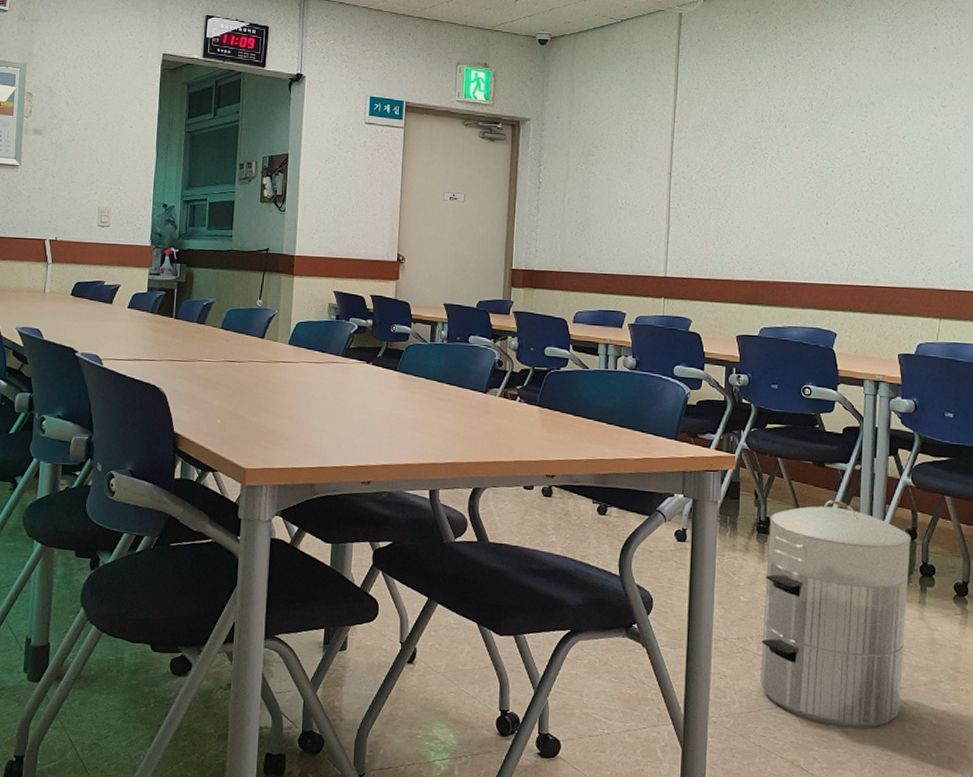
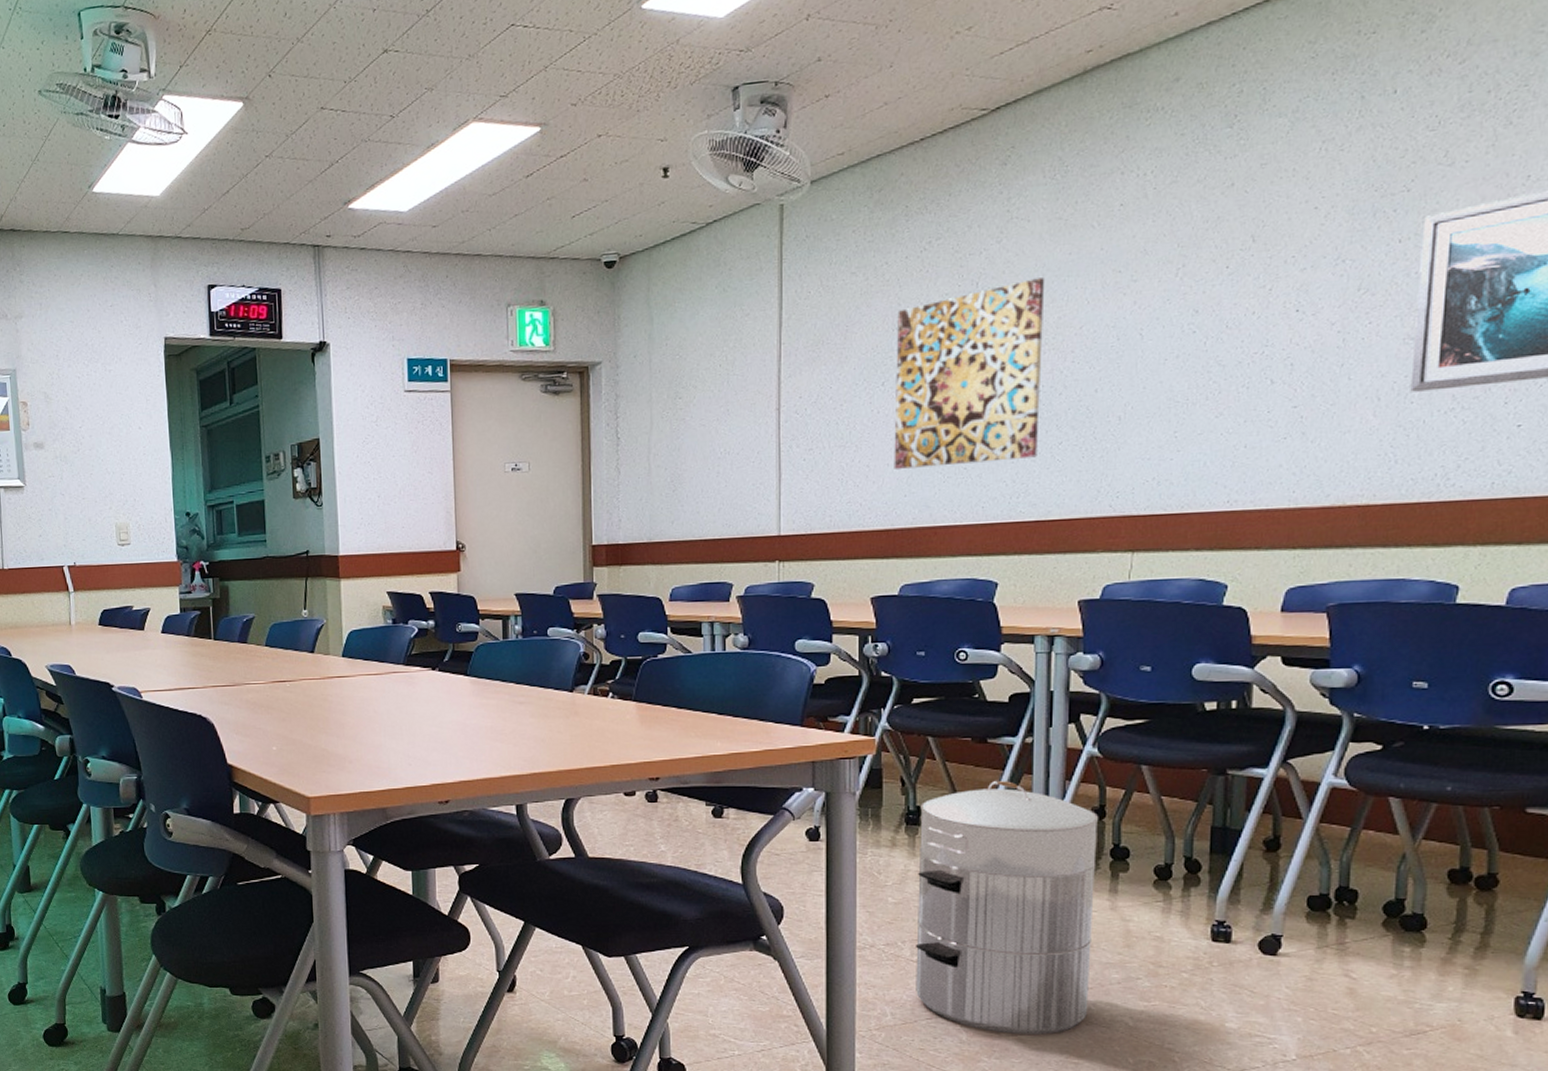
wall art: none [758,95,878,235] -> present [894,278,1045,469]

